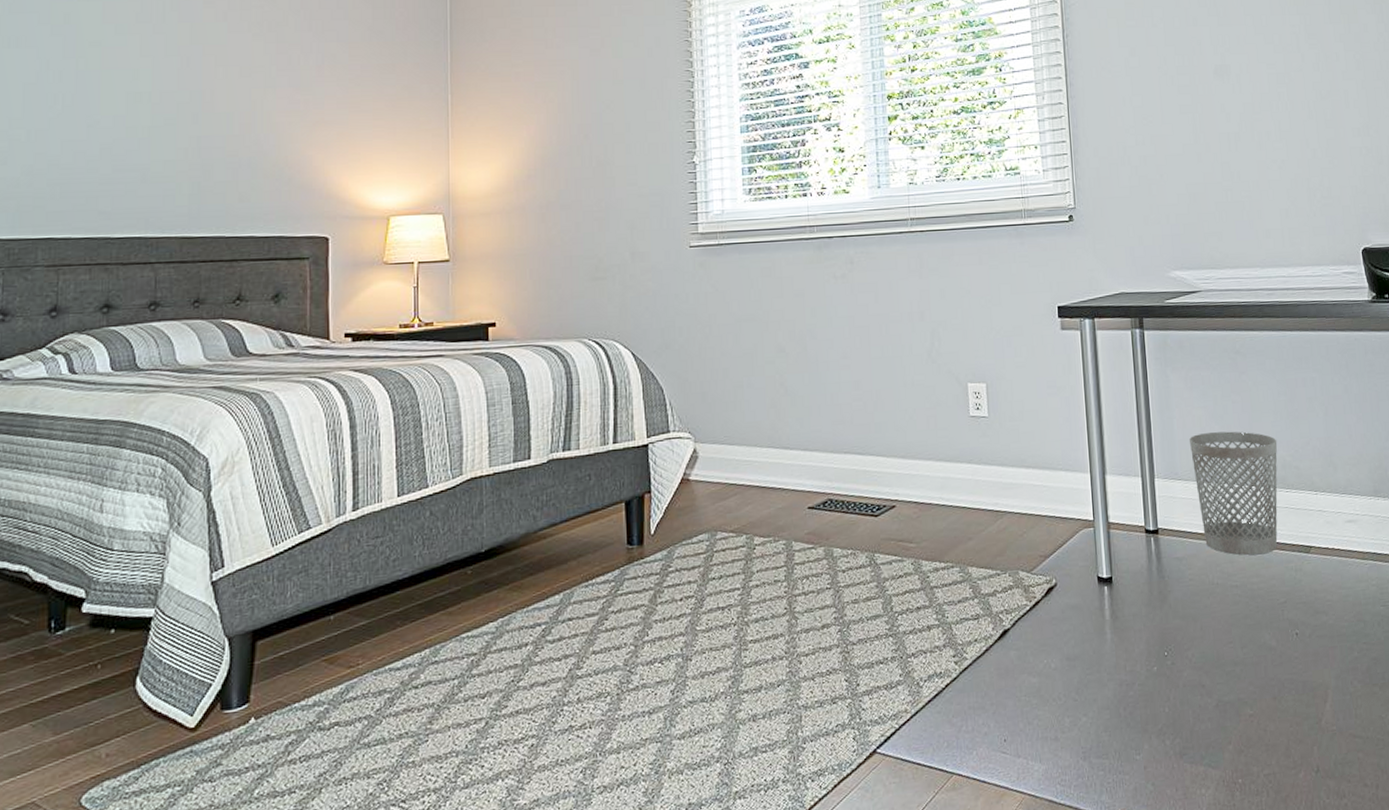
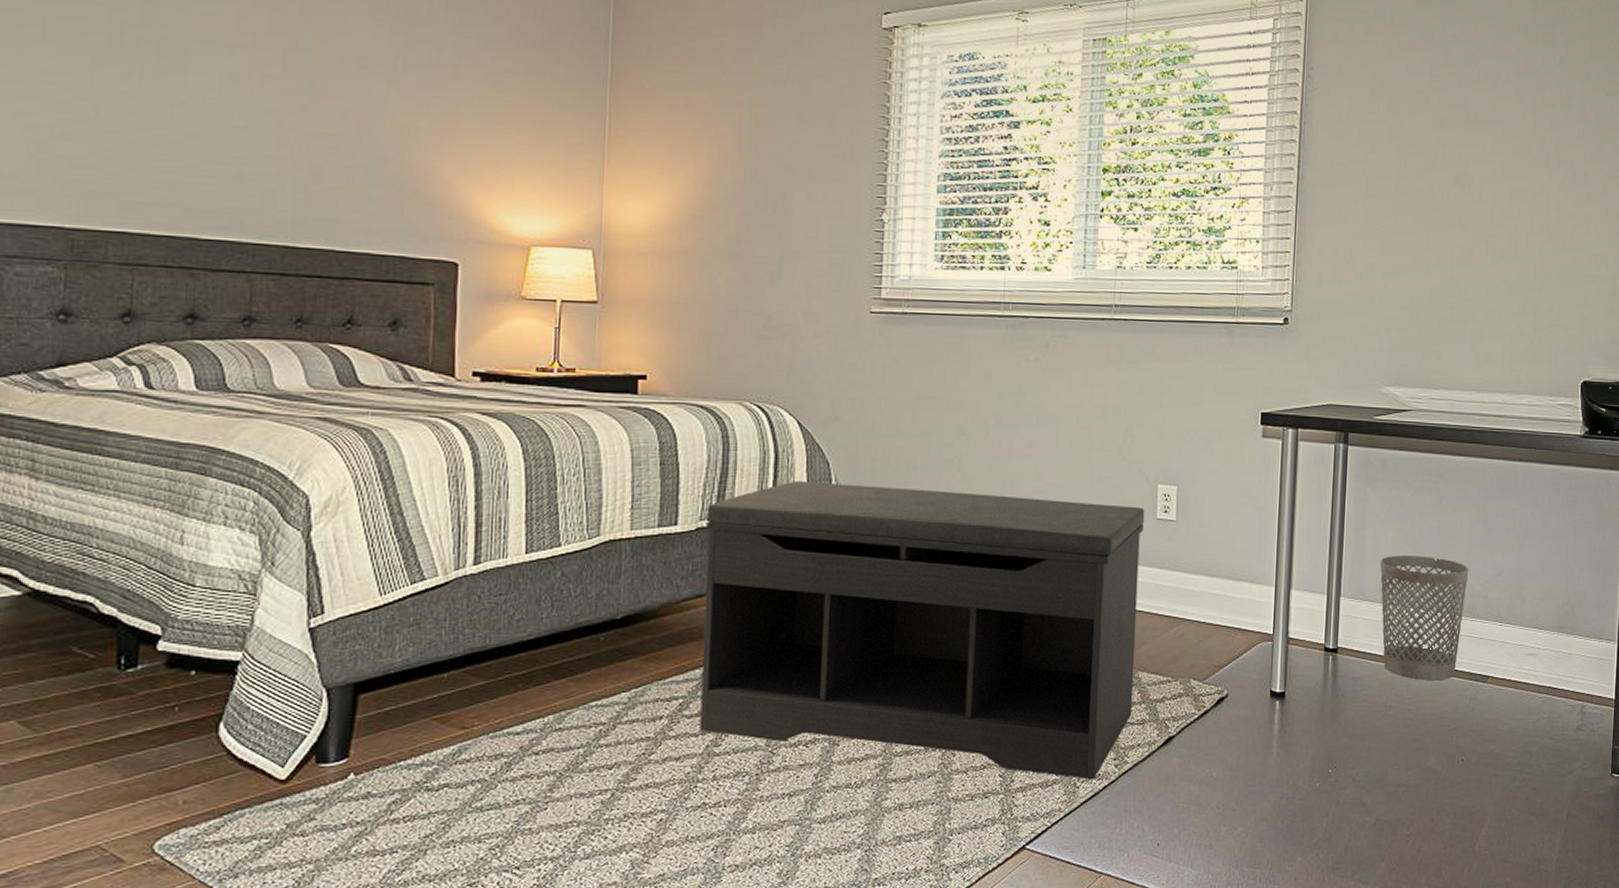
bench: none [556,406,966,679] -> present [700,480,1145,780]

